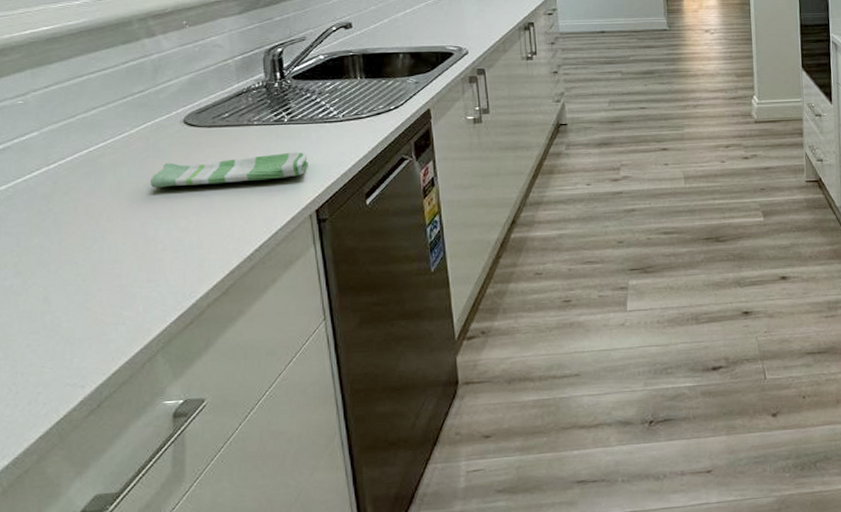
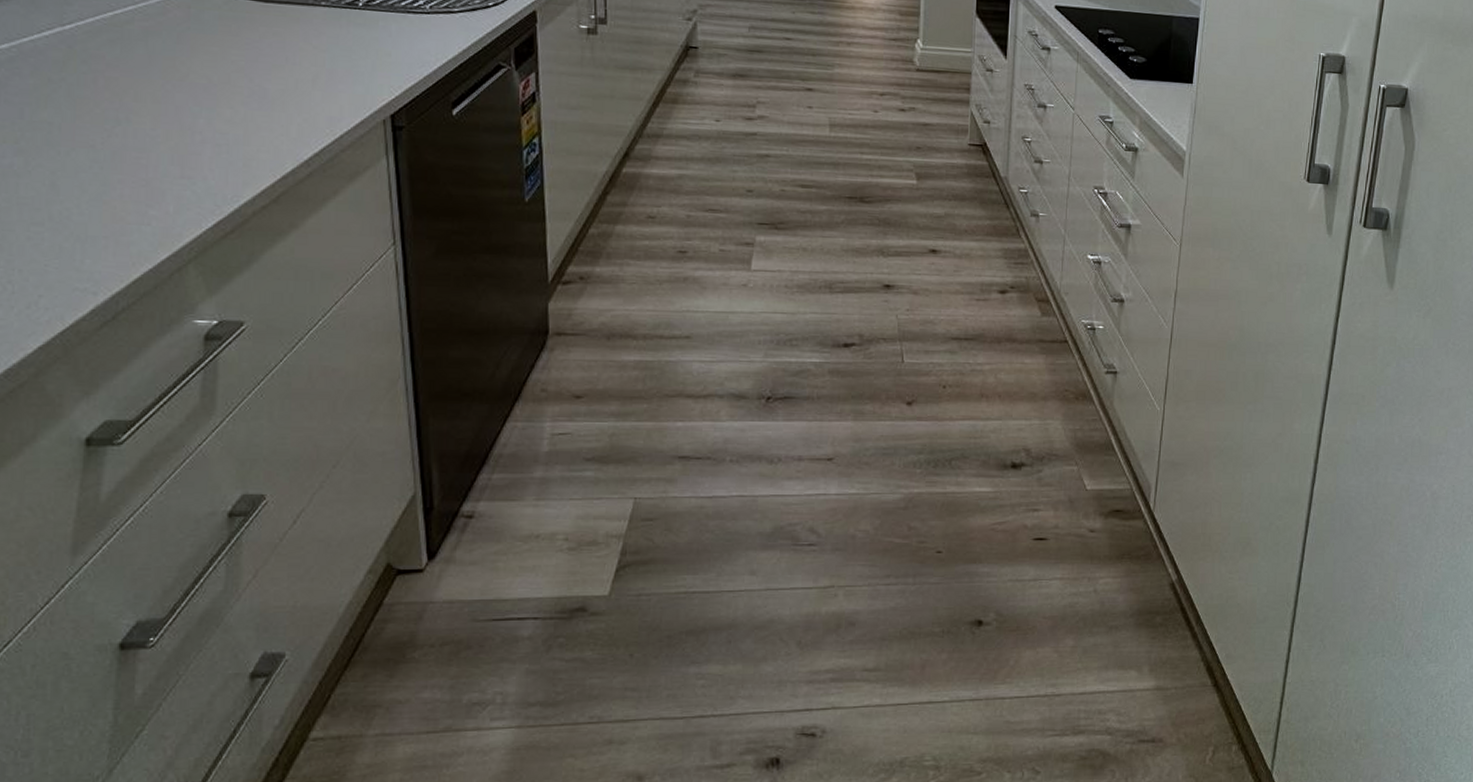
dish towel: present [150,152,308,188] -> none [190,38,385,73]

